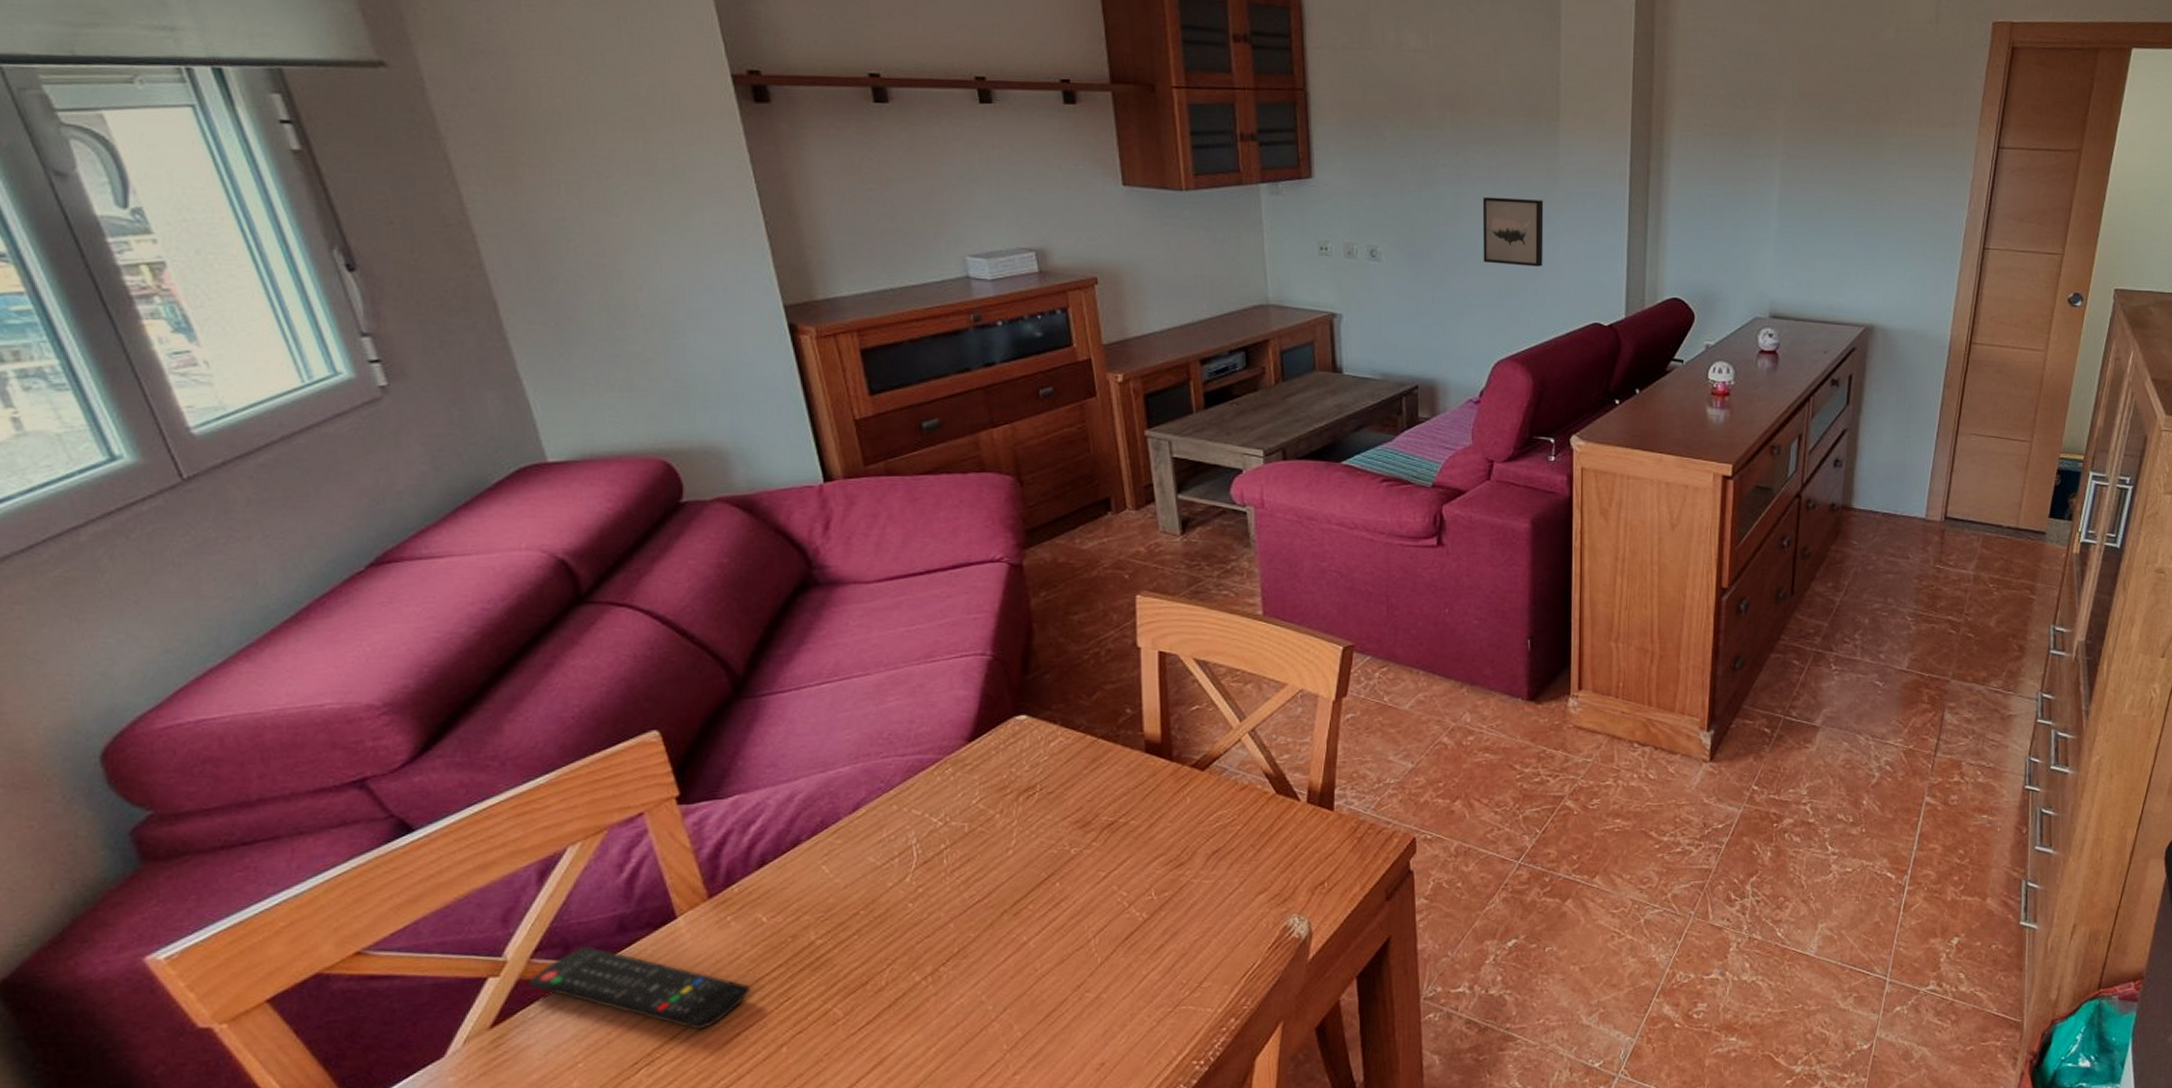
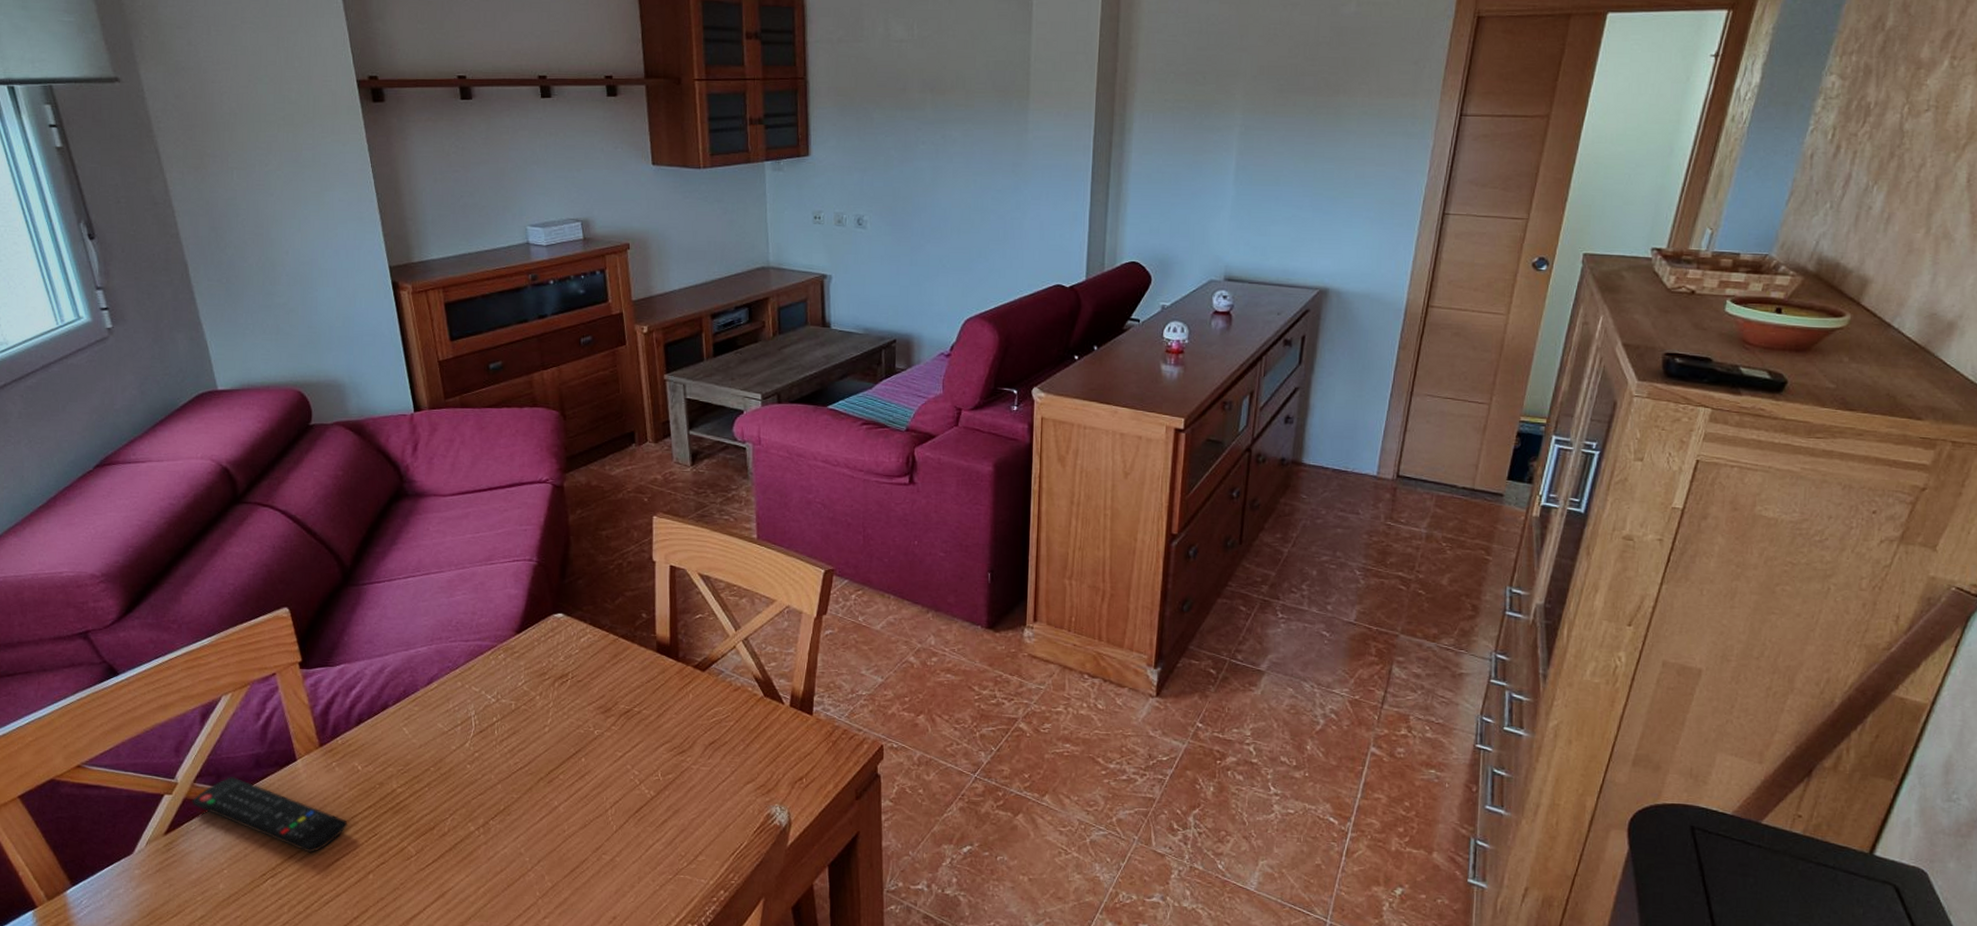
wall art: present [1482,196,1544,267] -> none [957,170,1013,233]

